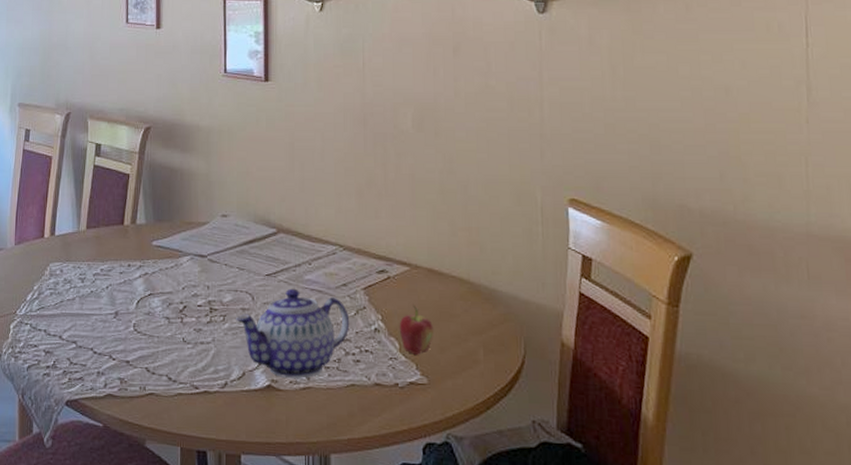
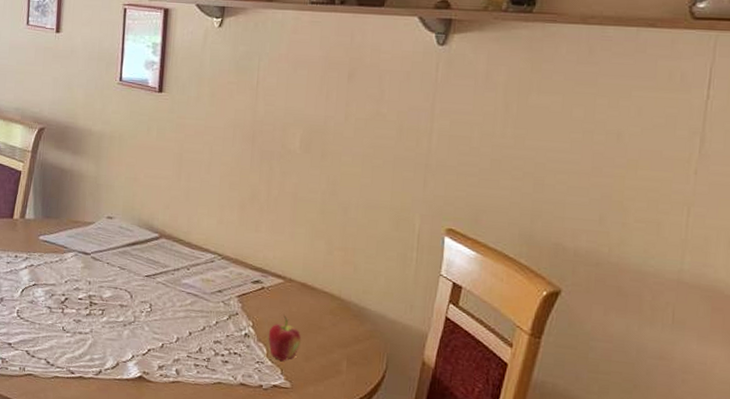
teapot: present [236,288,350,379] -> none [114,290,222,373]

